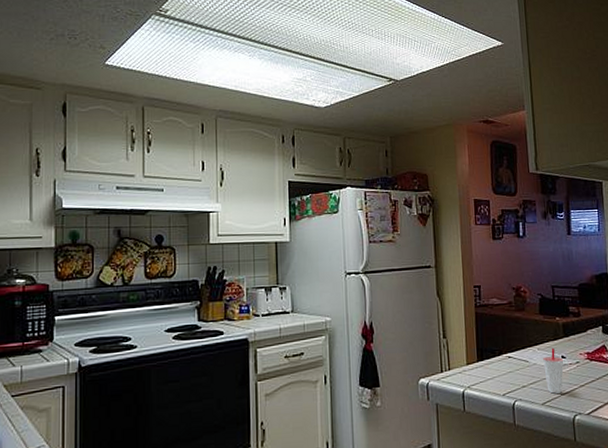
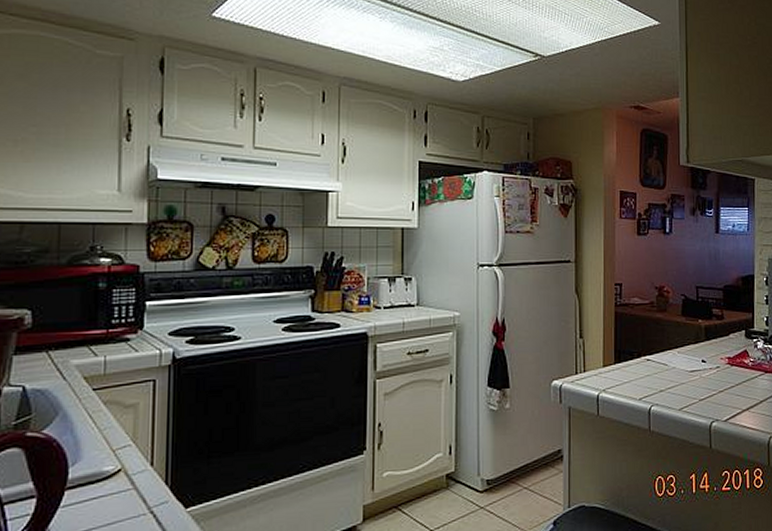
cup: present [543,347,564,394] -> none [683,351,704,399]

